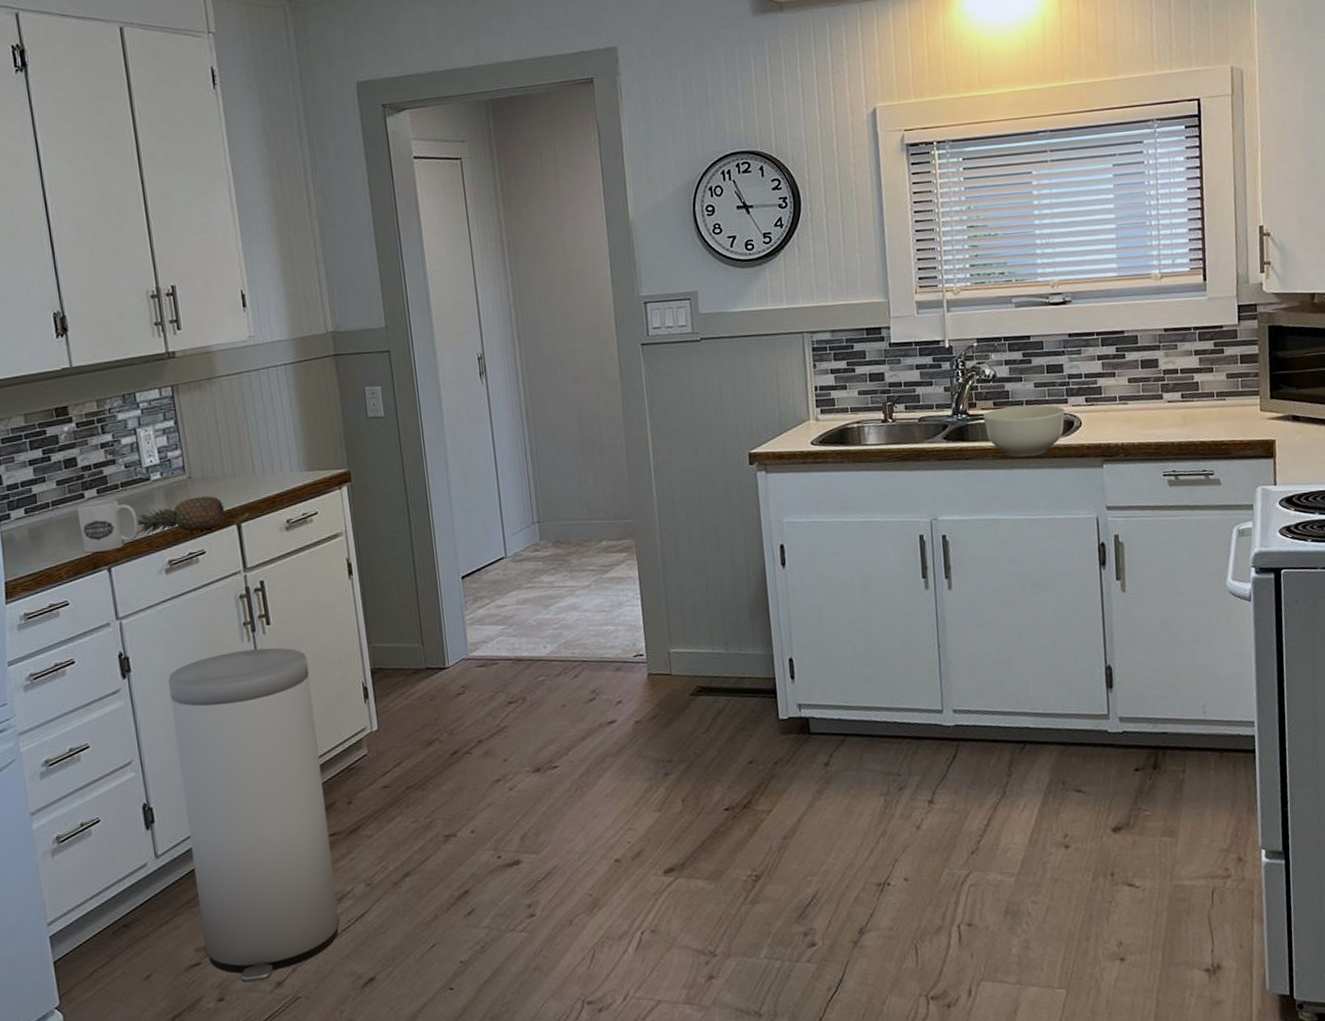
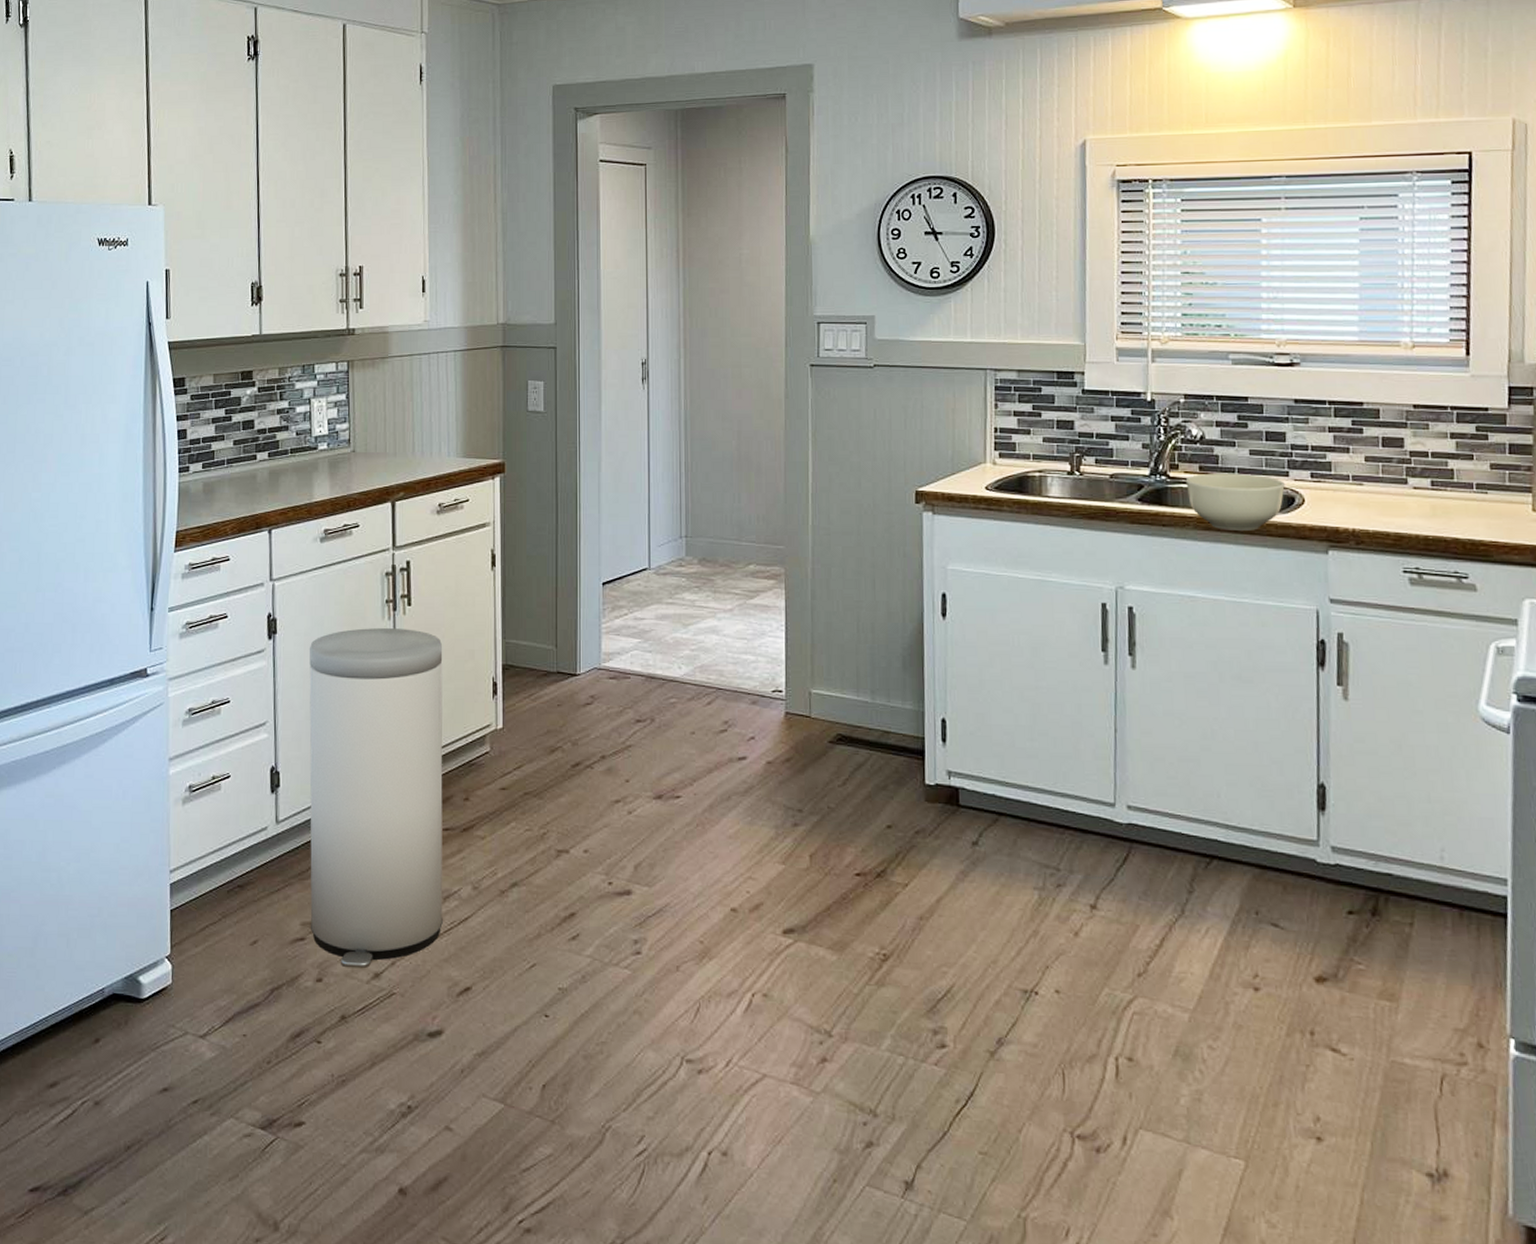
mug: present [77,499,139,553] -> none [248,464,302,513]
fruit: present [136,496,226,536] -> none [299,471,383,504]

